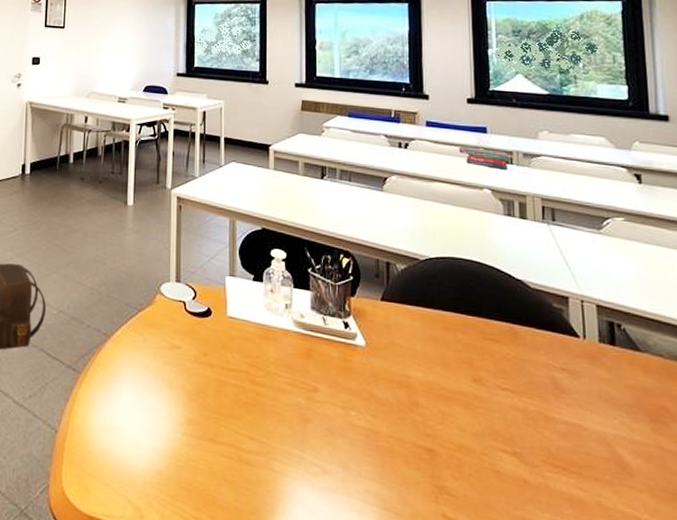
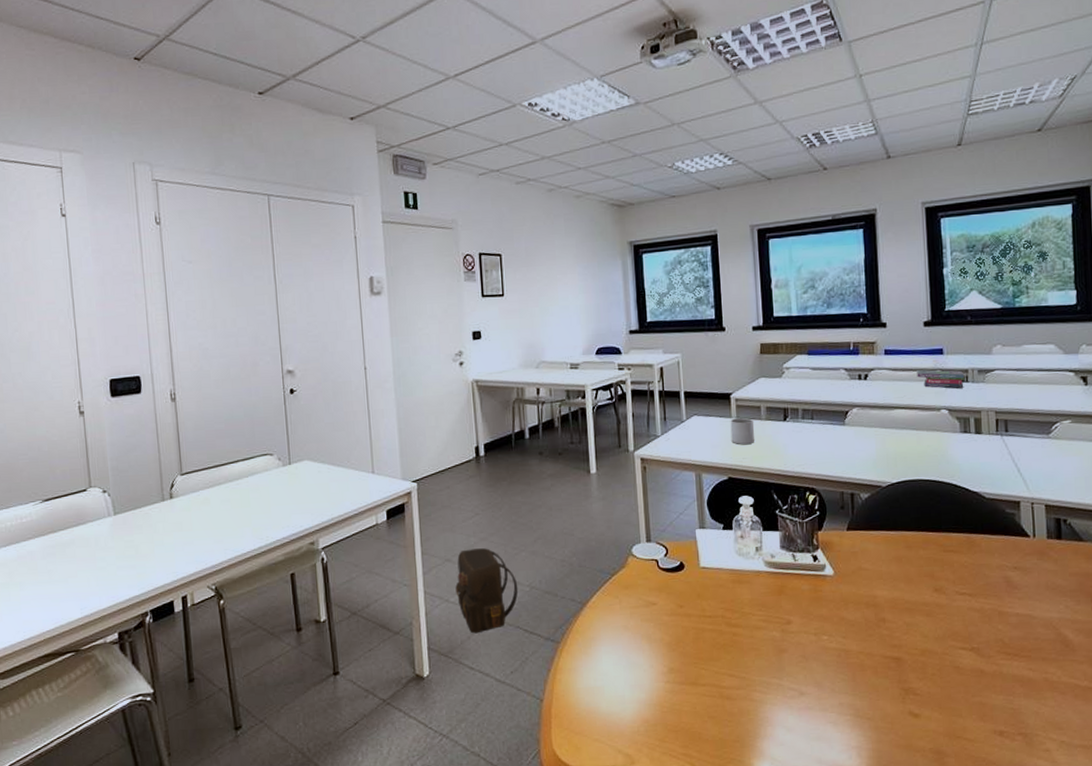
mug: none [267,169,292,198] -> present [730,417,755,445]

